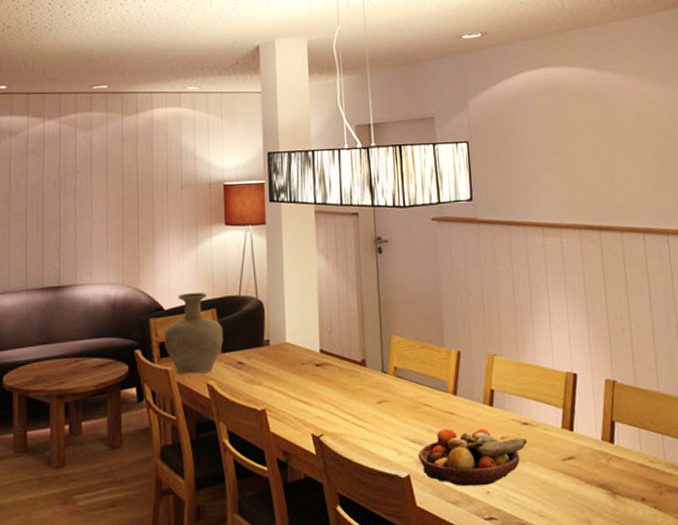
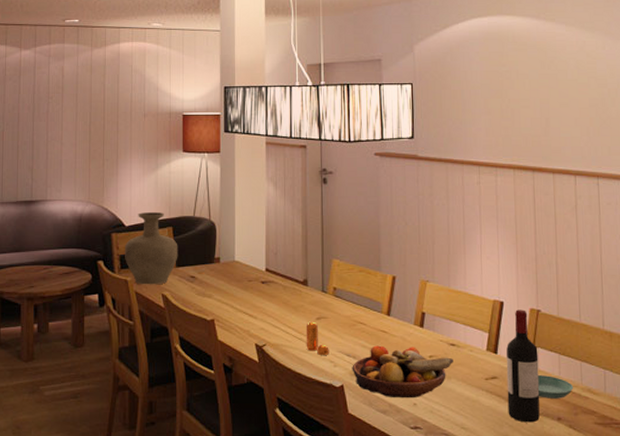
pepper shaker: none [366,405,393,443] -> present [306,321,329,355]
wine bottle: none [583,381,623,506] -> present [506,309,540,423]
saucer: none [618,452,657,478] -> present [538,375,574,399]

